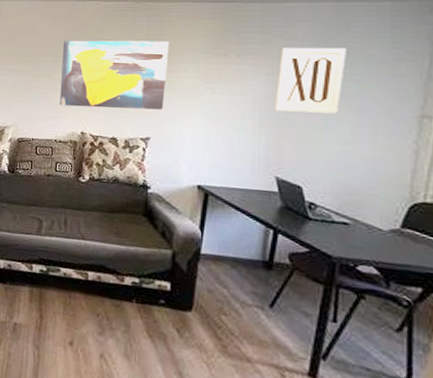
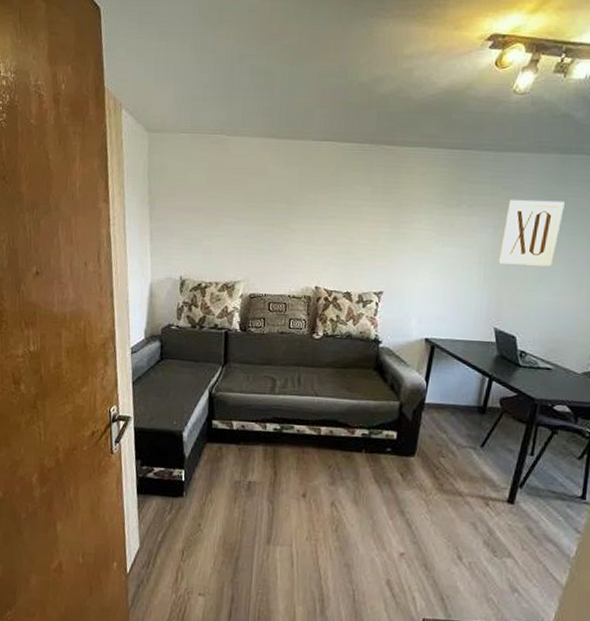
wall art: present [59,40,170,110] -> none [293,186,406,263]

